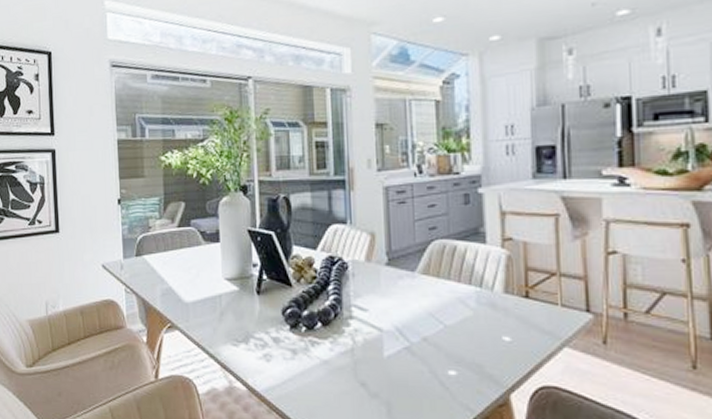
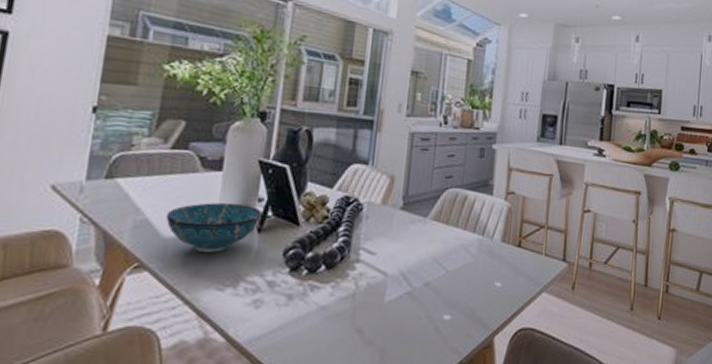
decorative bowl: none [183,270,258,313] -> present [165,203,262,252]

